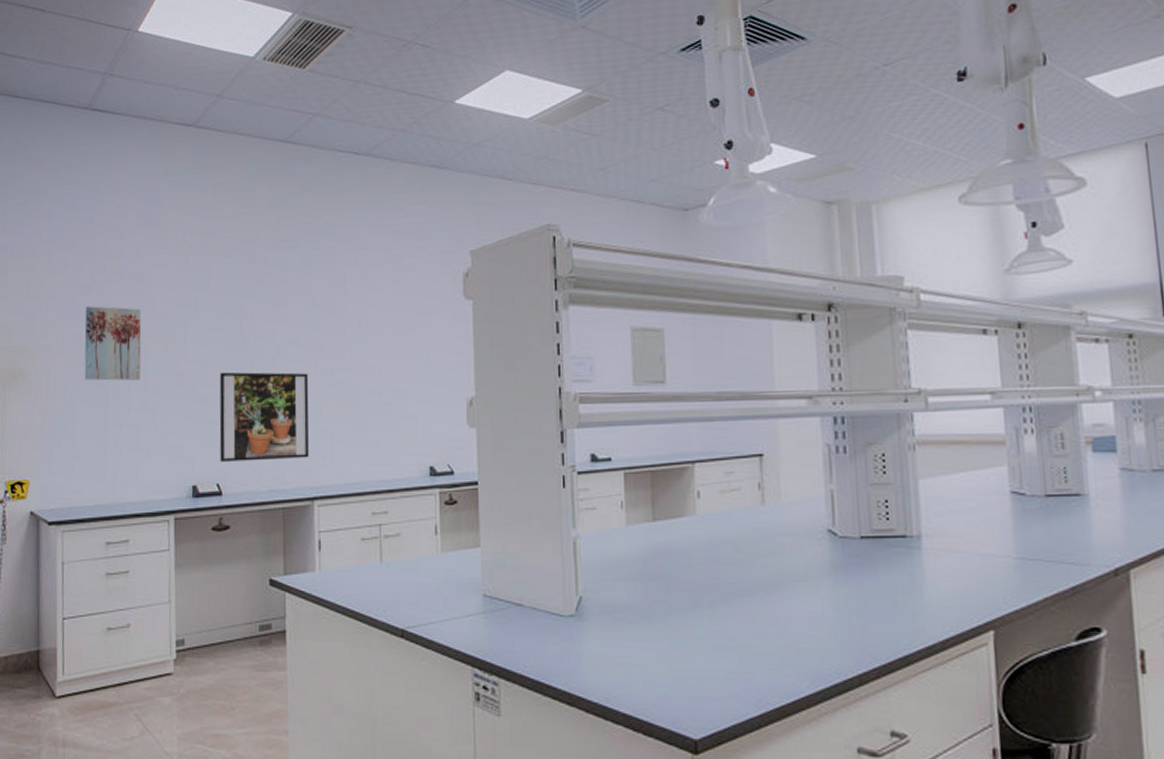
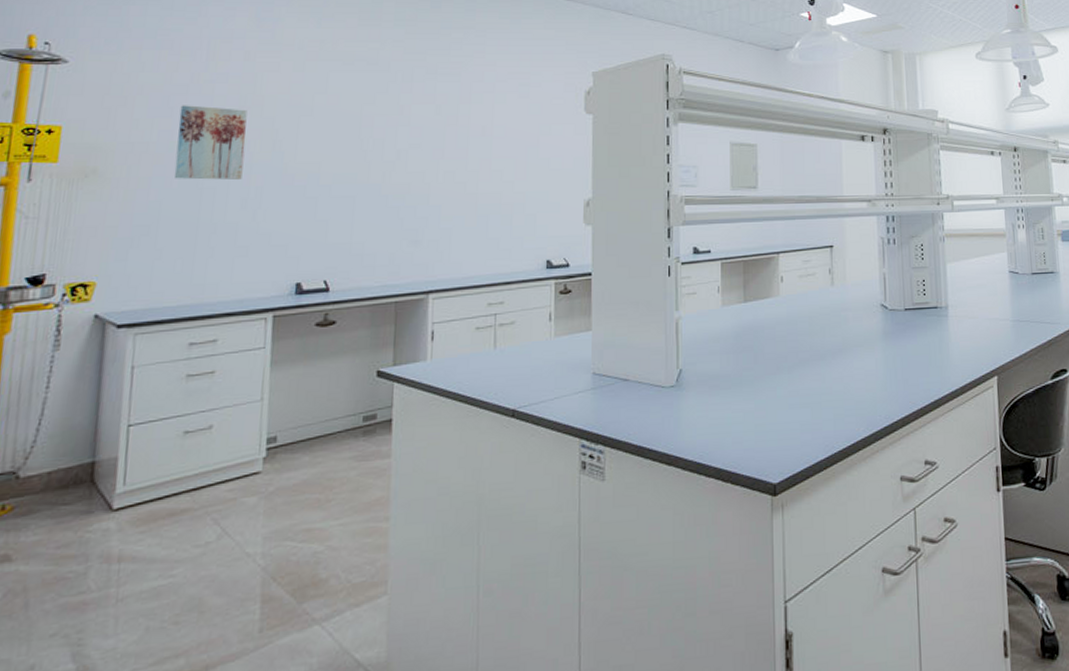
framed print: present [219,372,310,462] -> none [329,173,429,259]

